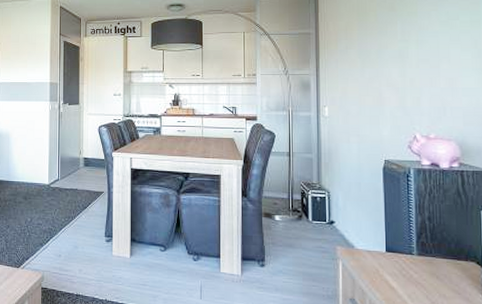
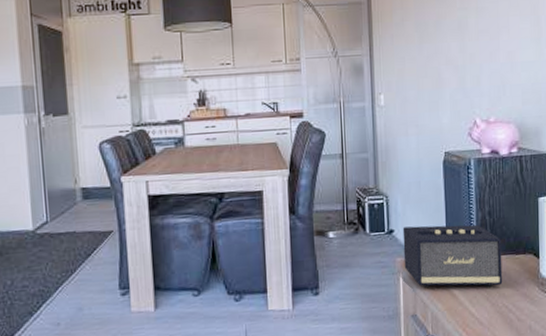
speaker: none [343,220,443,287] -> present [402,224,503,289]

